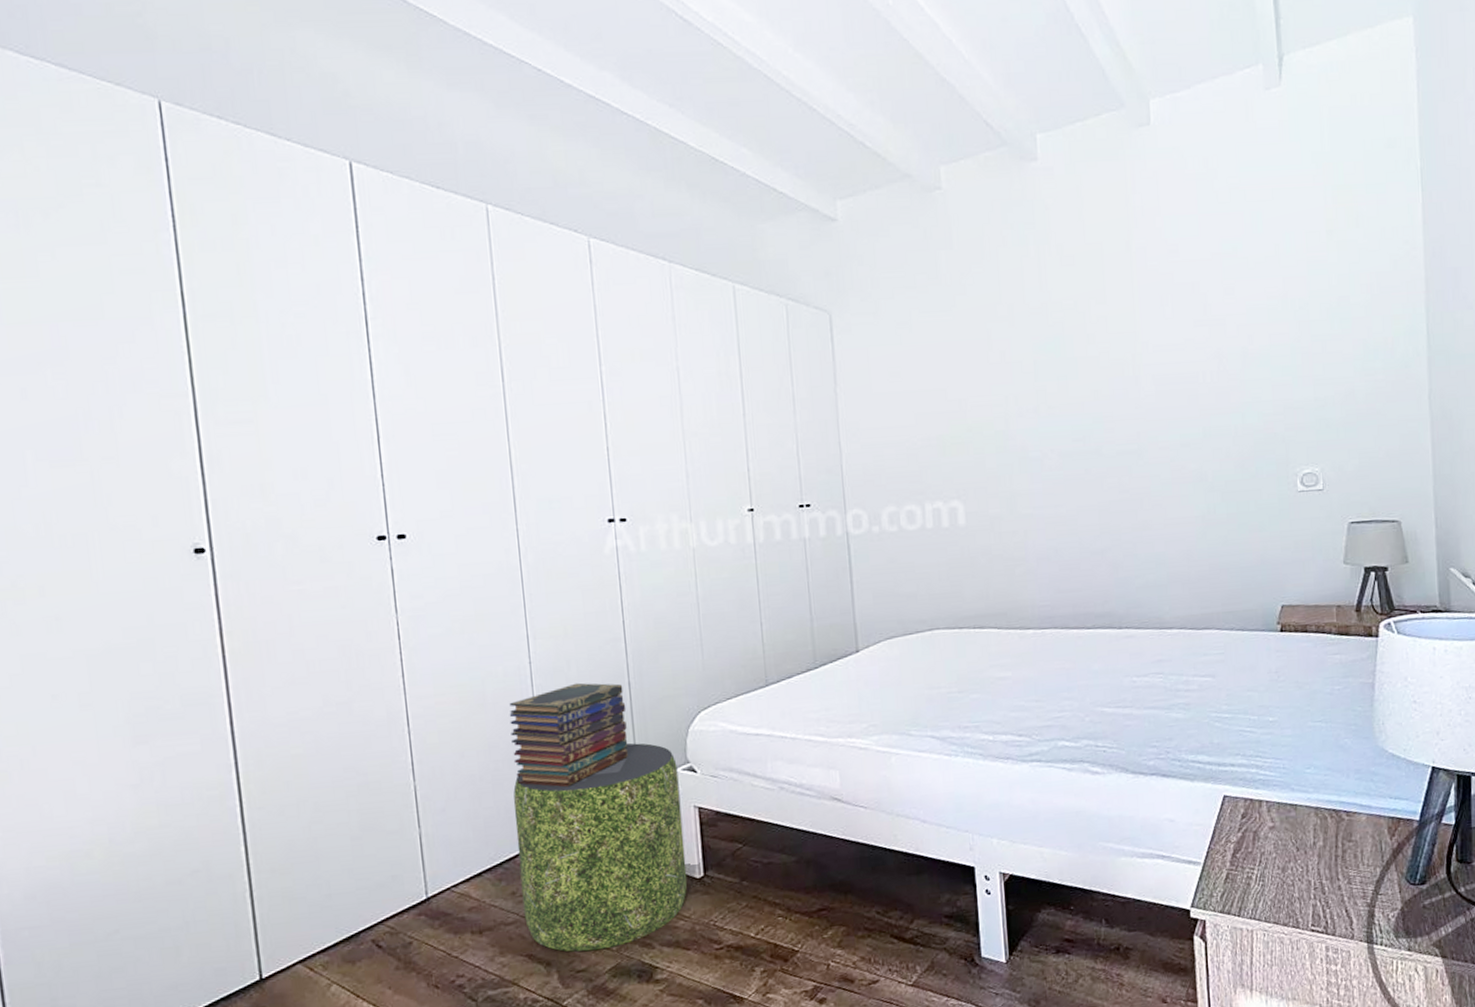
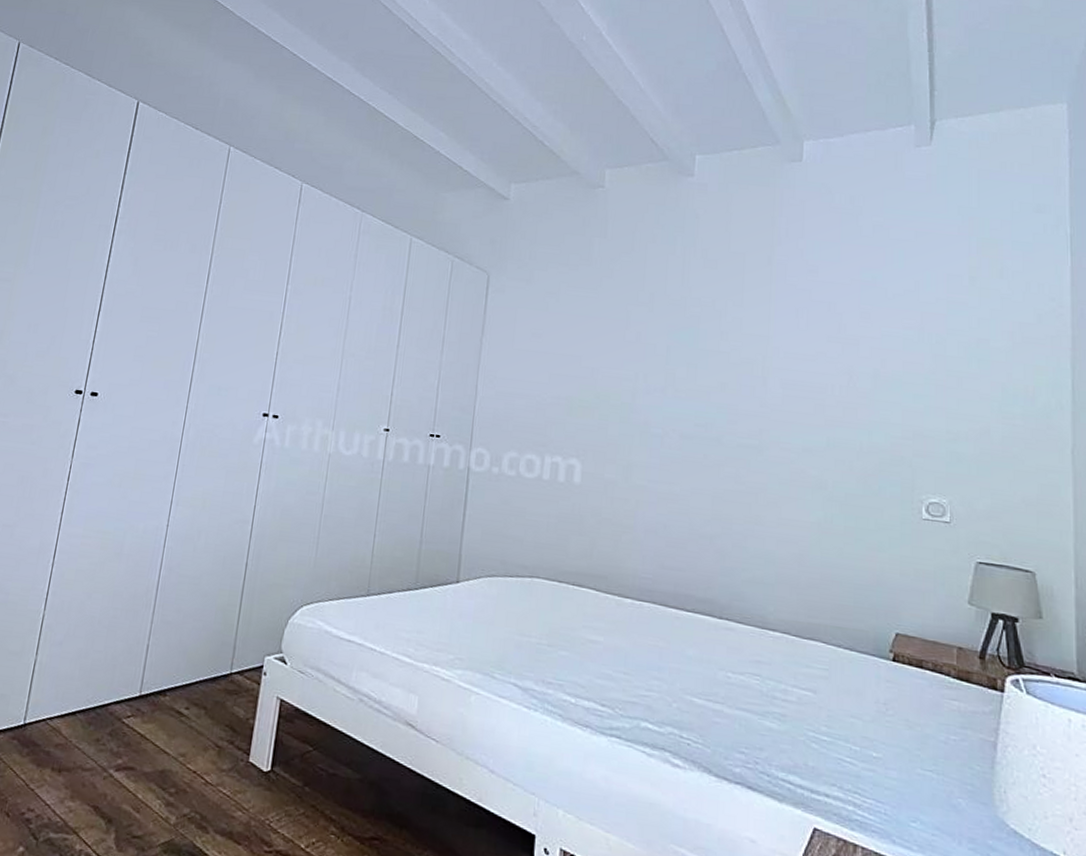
book stack: present [509,682,628,788] -> none [128,553,241,650]
pouf: present [513,743,688,952] -> none [100,621,271,821]

